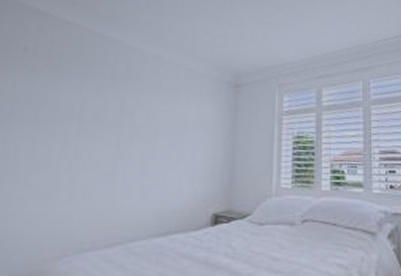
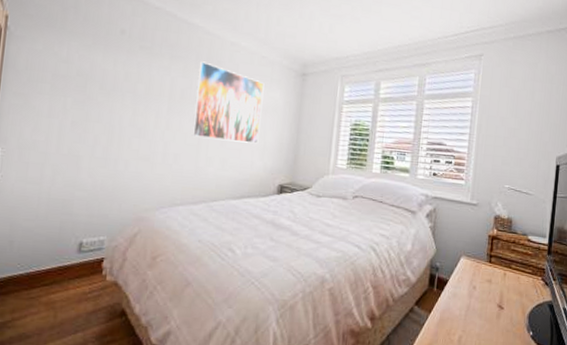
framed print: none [105,77,192,167] -> present [191,61,265,144]

